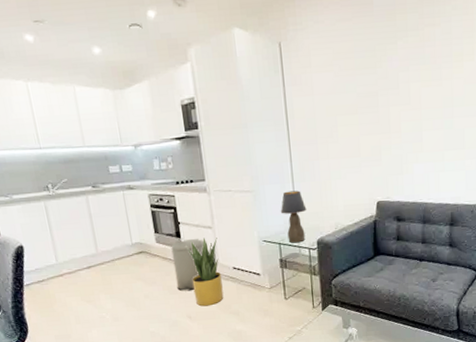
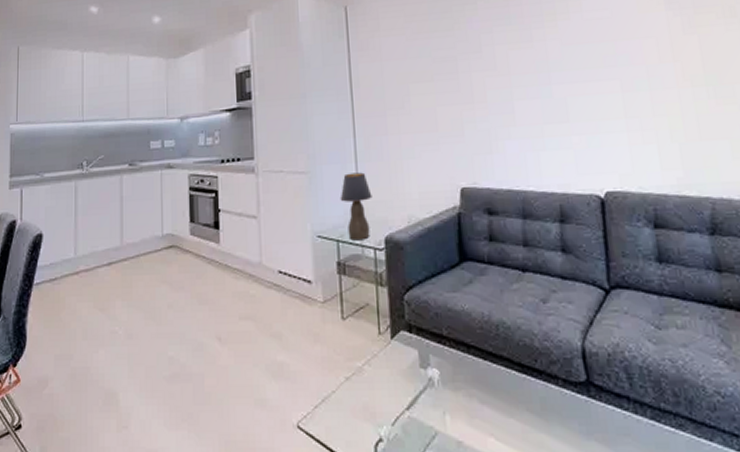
pedal bin: present [171,238,204,292] -> none [206,230,246,302]
planter: present [186,237,224,307] -> none [224,230,264,324]

